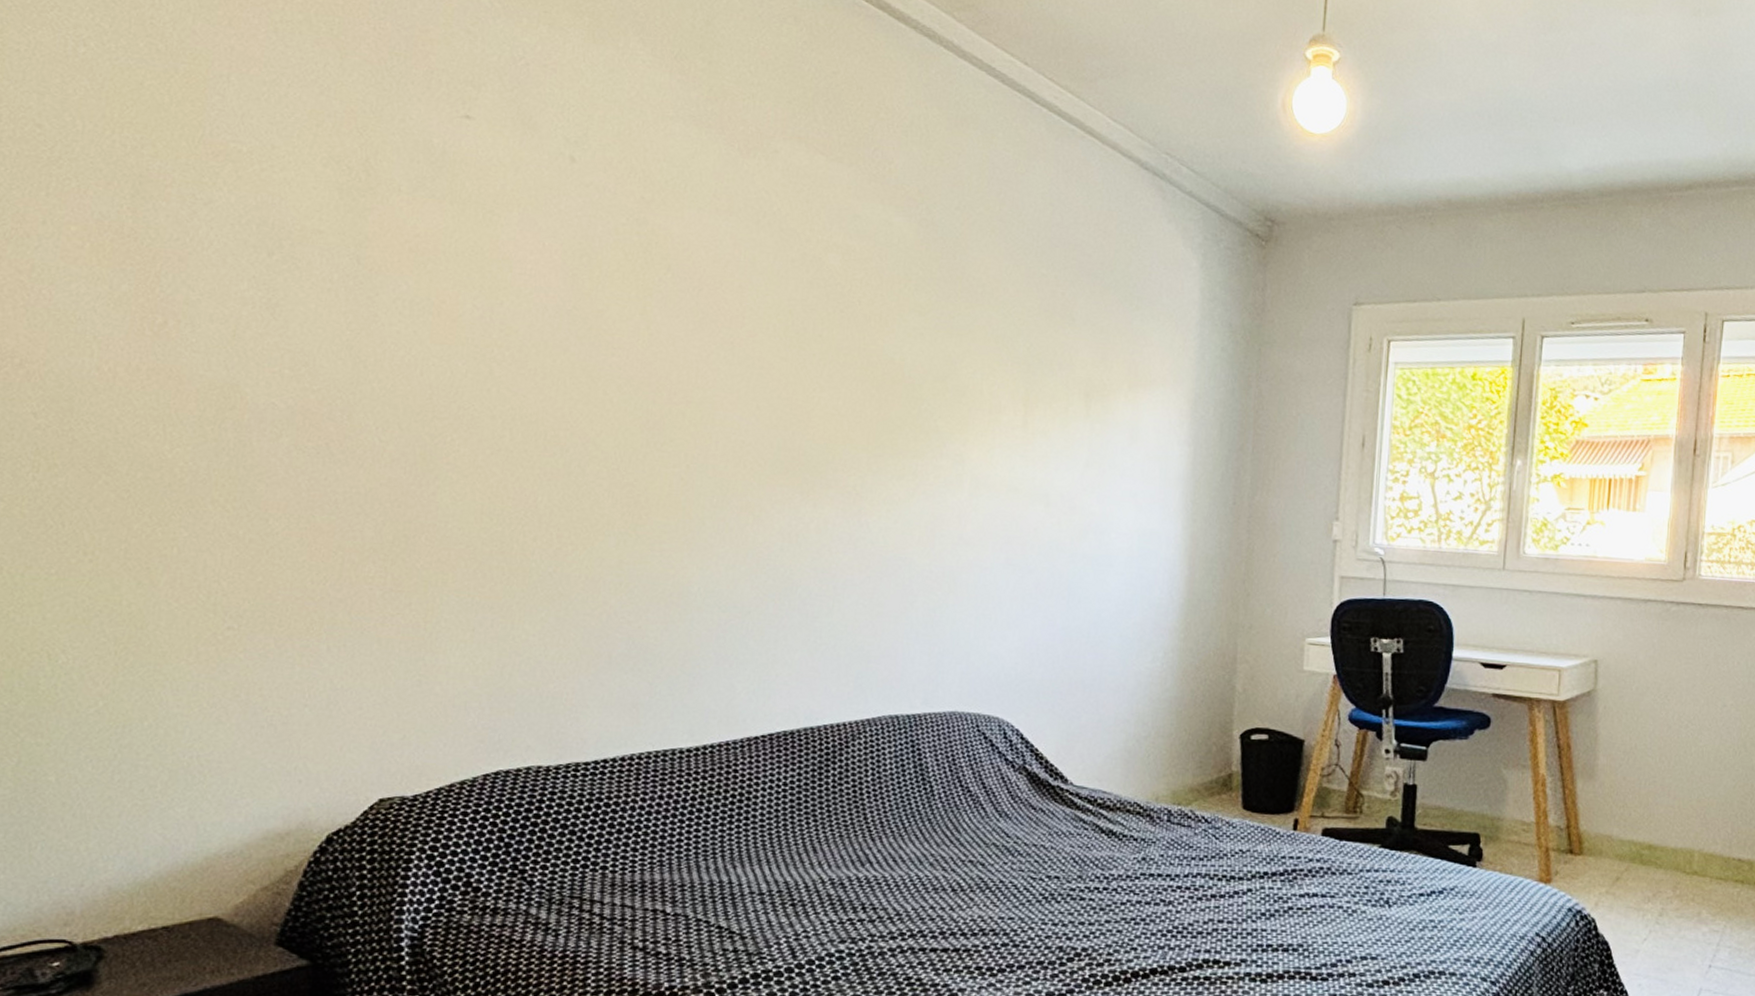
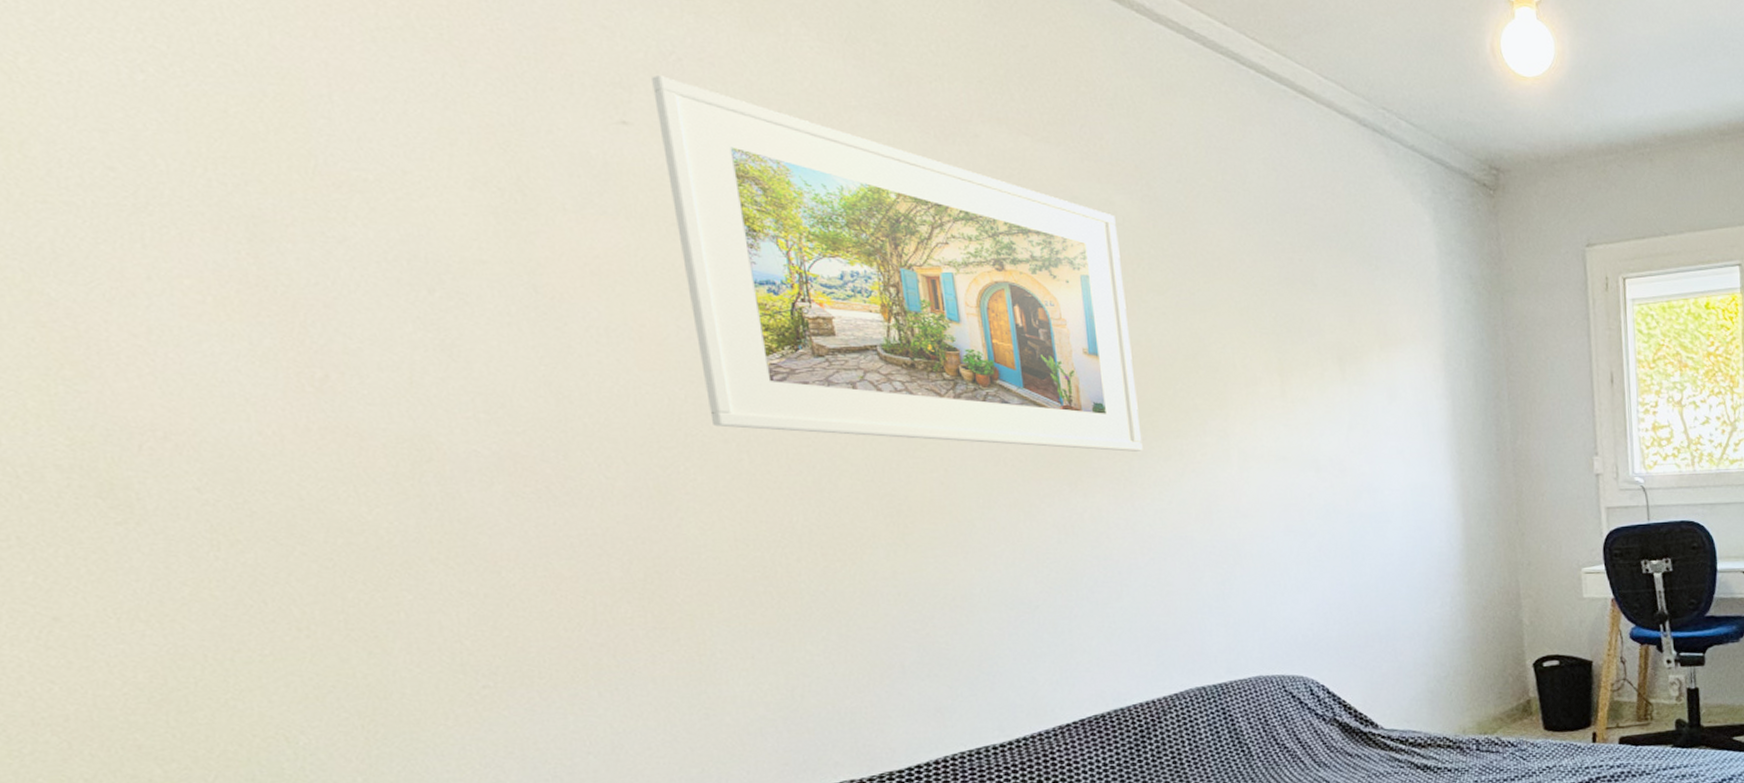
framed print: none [484,77,891,467] -> present [652,76,1143,452]

